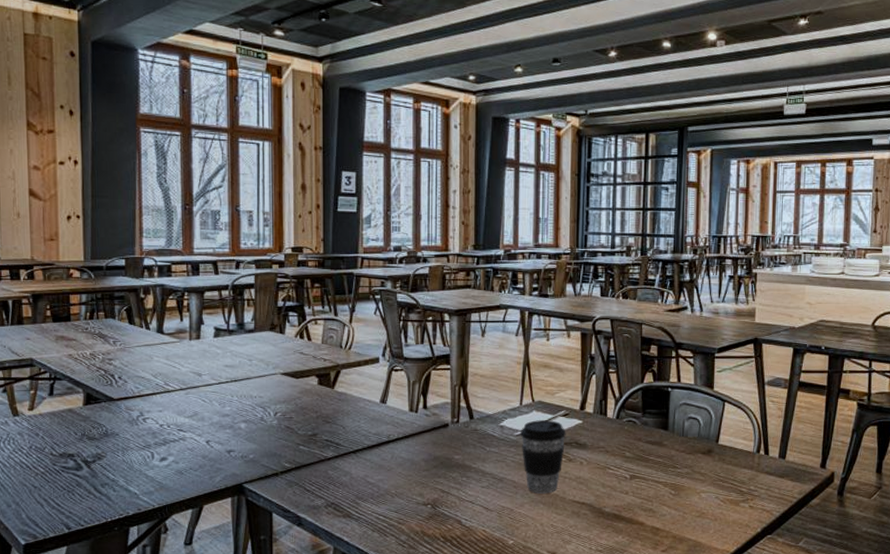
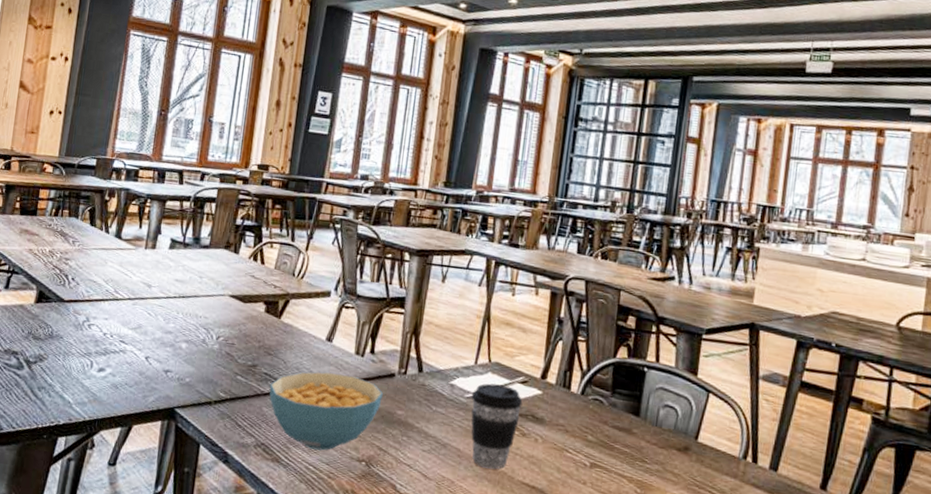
cereal bowl: none [332,431,439,501] -> present [269,372,383,451]

